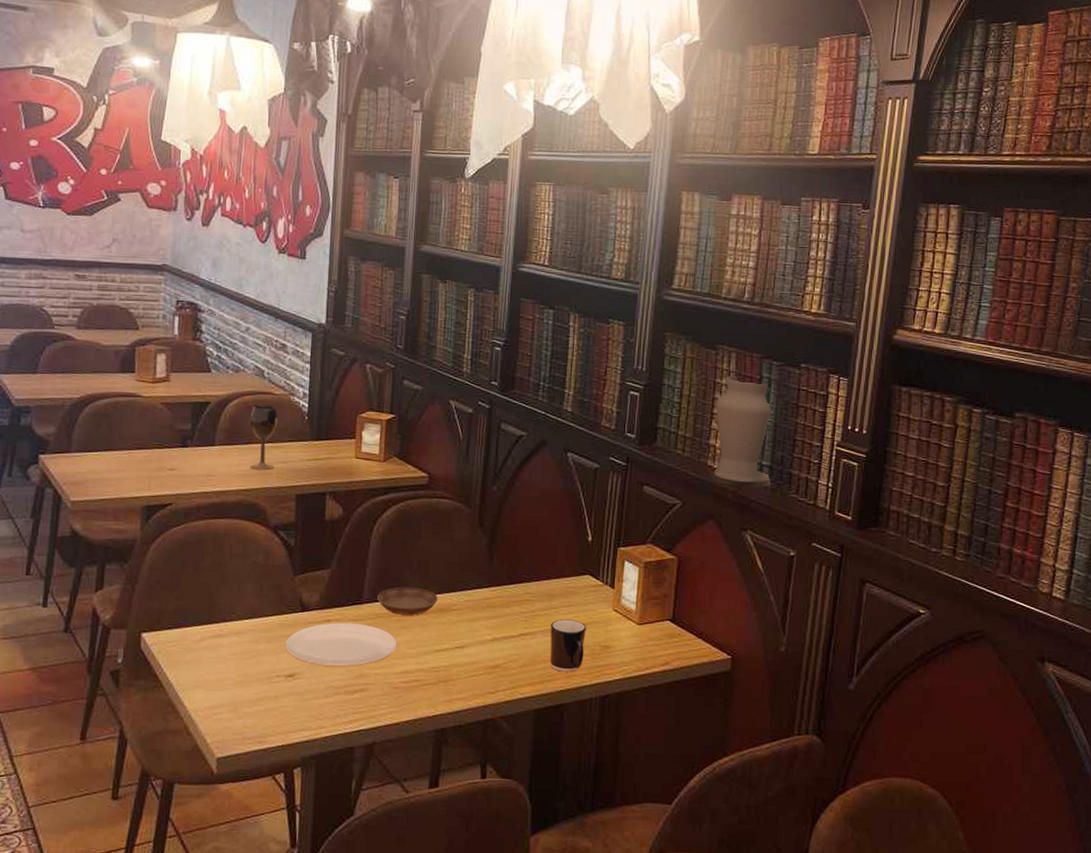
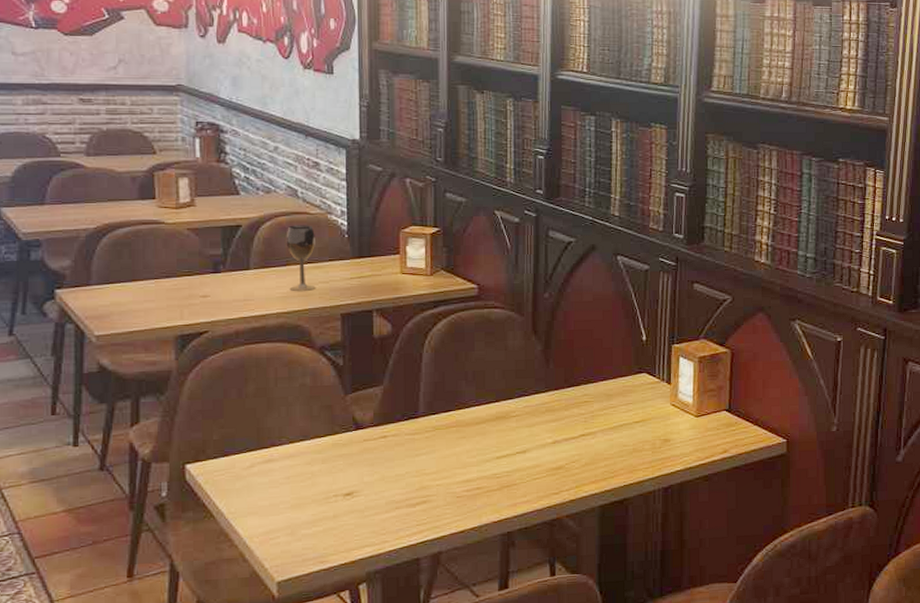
plate: present [286,622,397,668] -> none [341,437,457,483]
saucer: present [377,587,438,615] -> none [434,397,496,426]
mug: present [550,619,586,672] -> none [610,417,646,468]
decorative vase: present [712,376,771,488] -> none [759,173,816,280]

